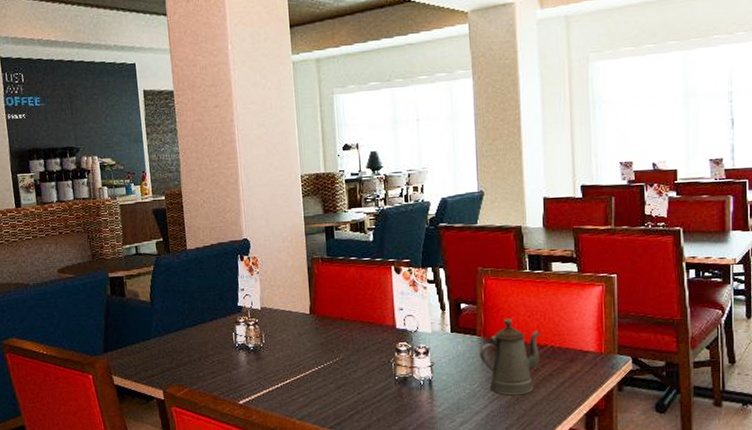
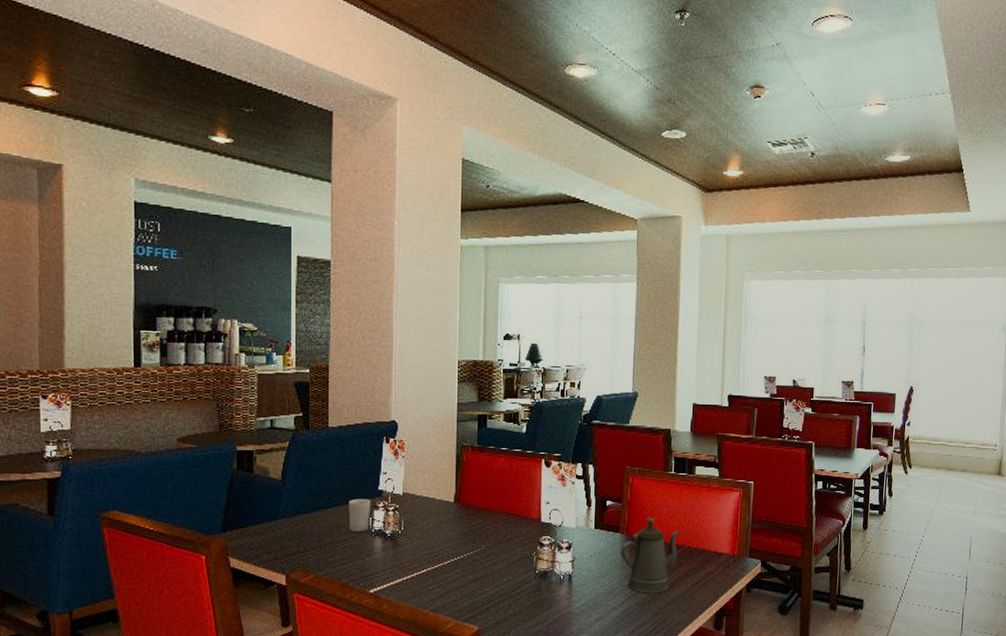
cup: none [212,315,233,348] -> present [348,498,371,533]

